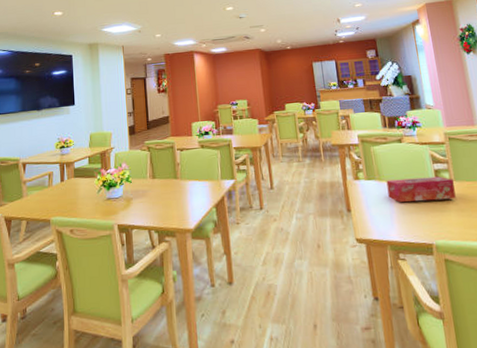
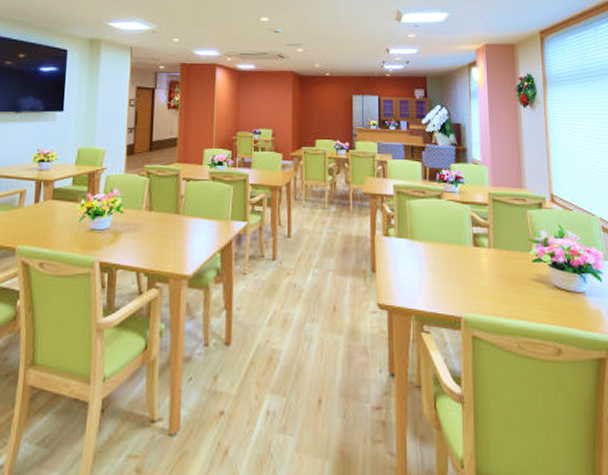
tissue box: present [386,176,456,202] -> none [419,240,493,269]

